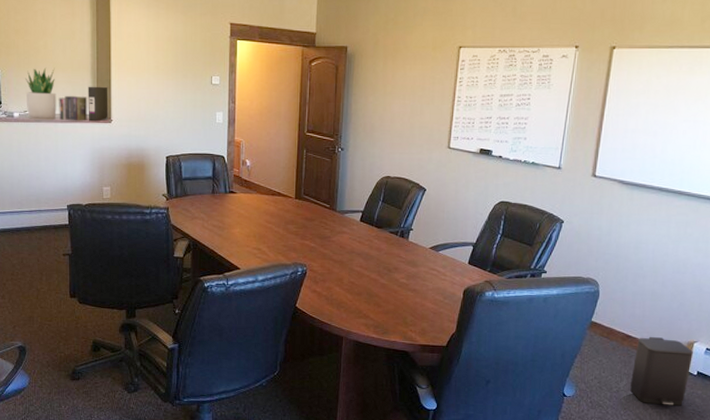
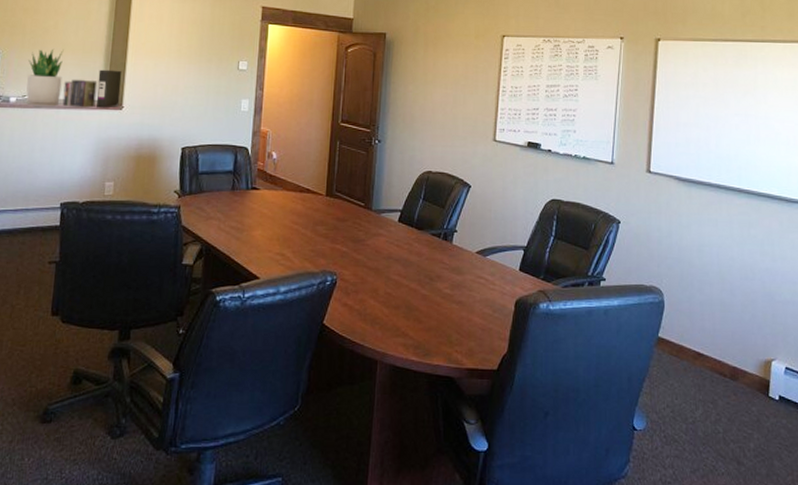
pedal bin: present [630,336,693,406] -> none [707,354,772,439]

